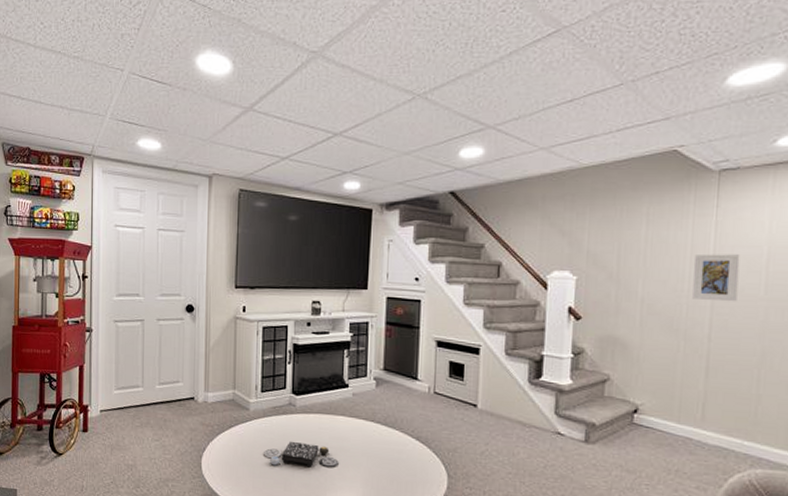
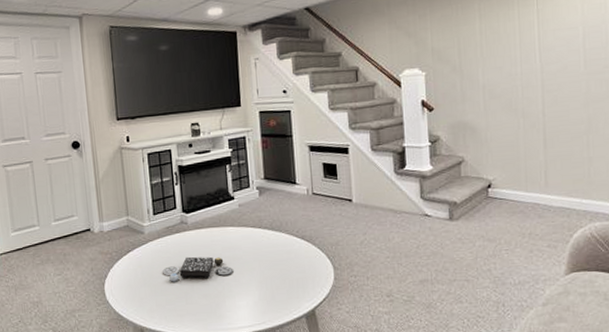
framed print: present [692,254,740,302] -> none [522,37,563,81]

